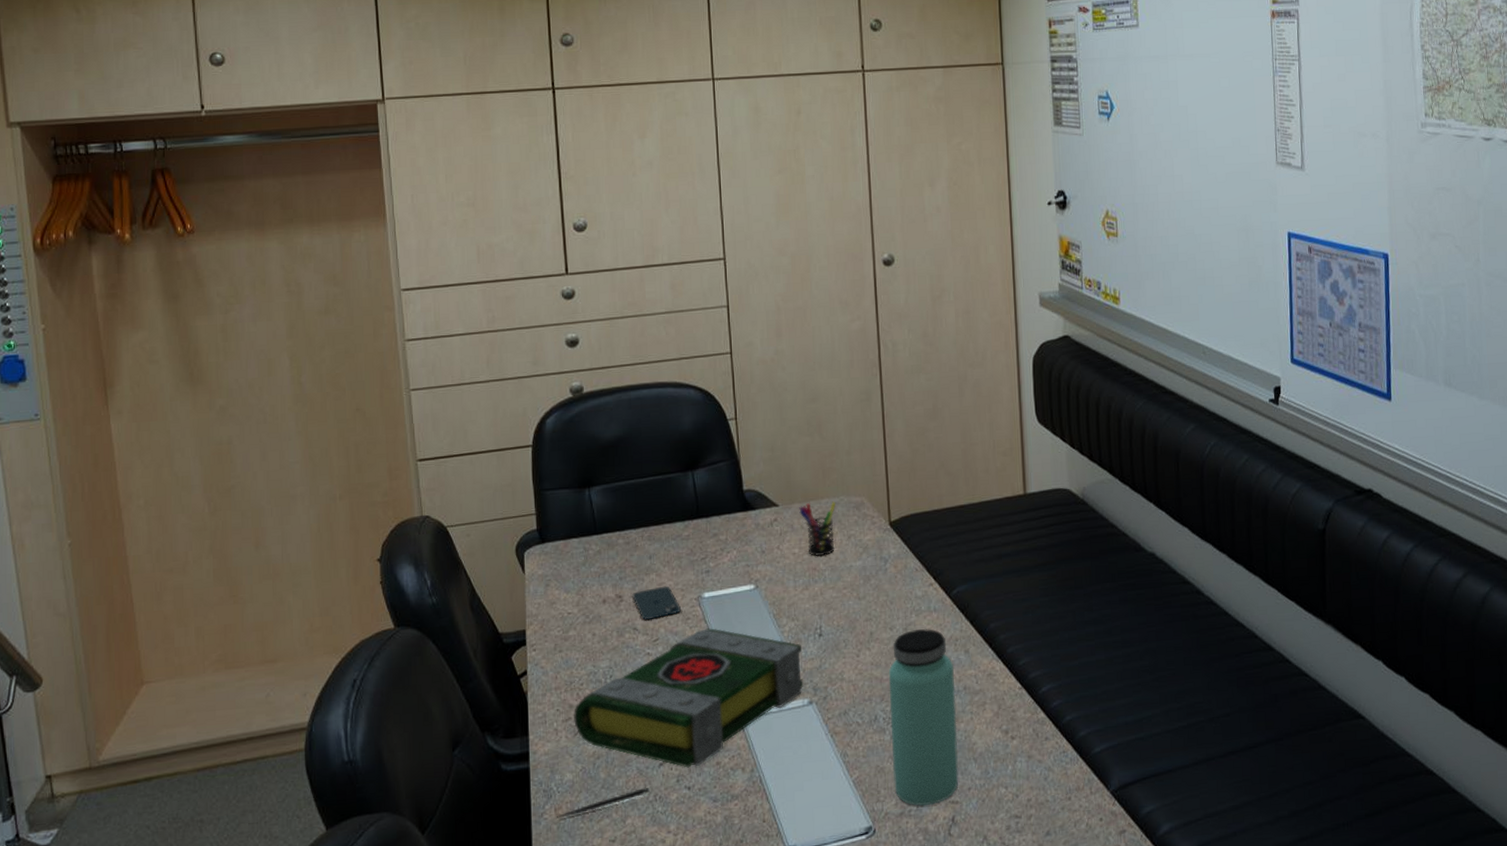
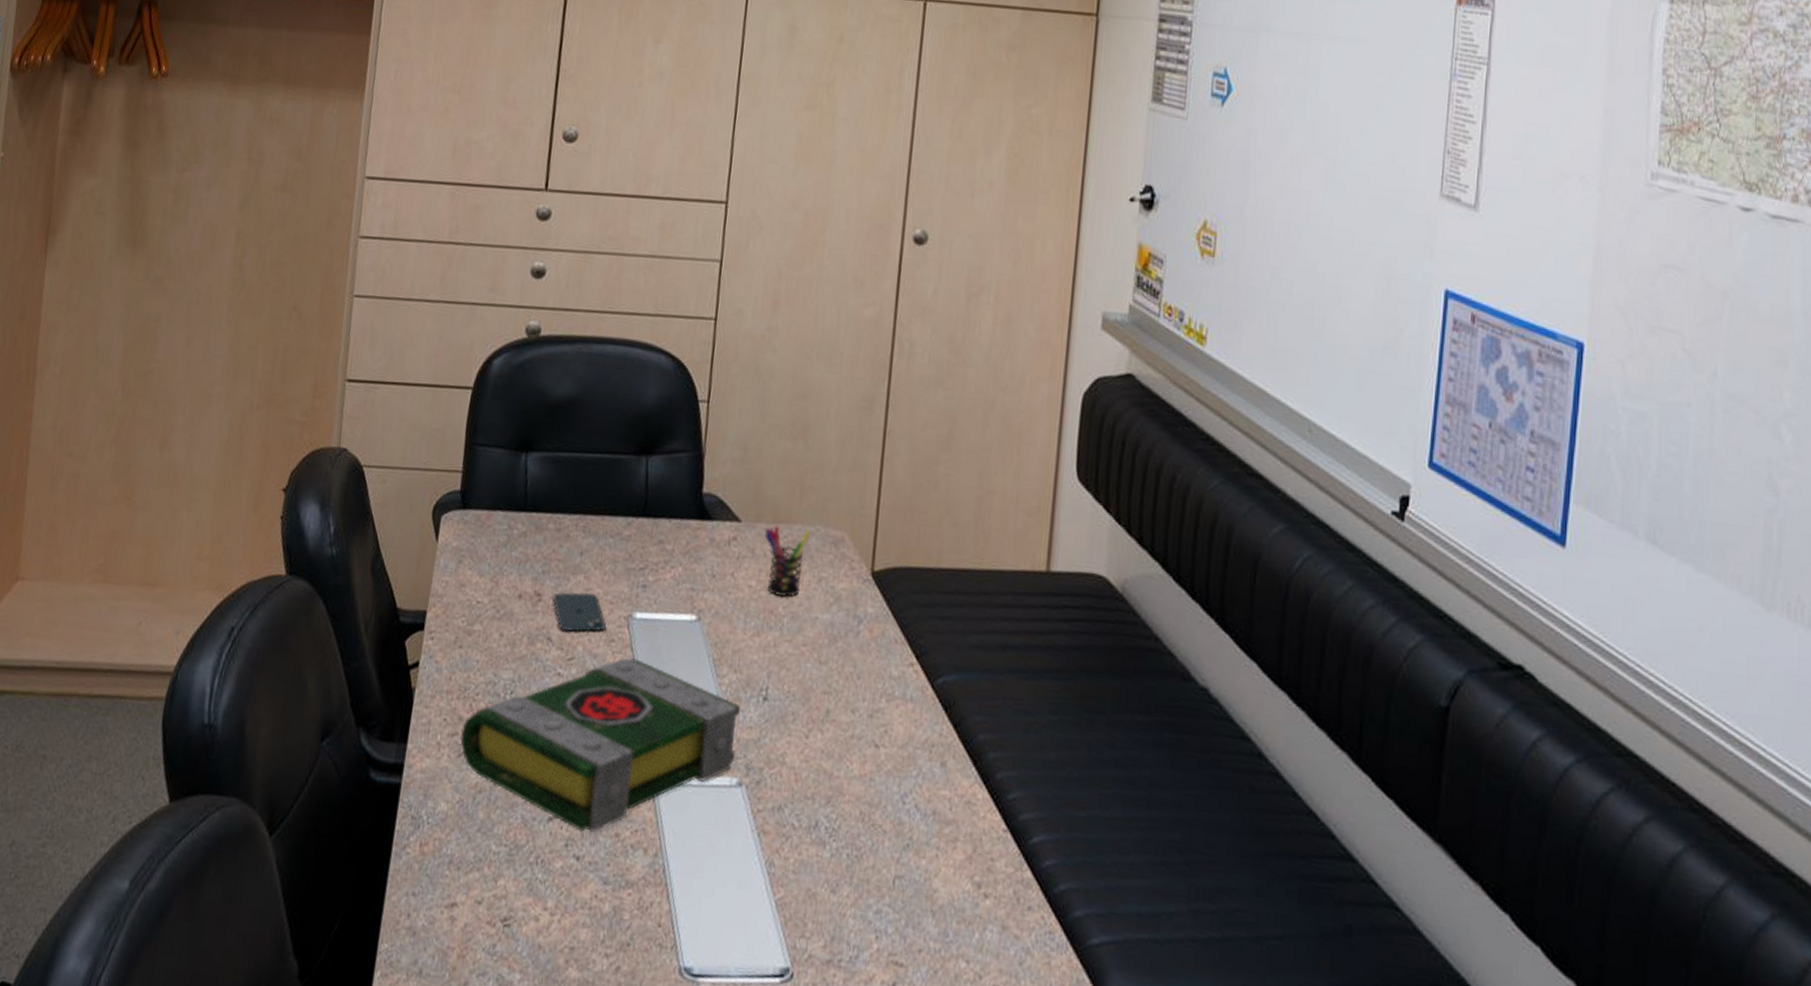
pen: present [557,787,650,818] -> none [421,843,532,858]
bottle: present [888,628,959,806] -> none [825,719,925,961]

